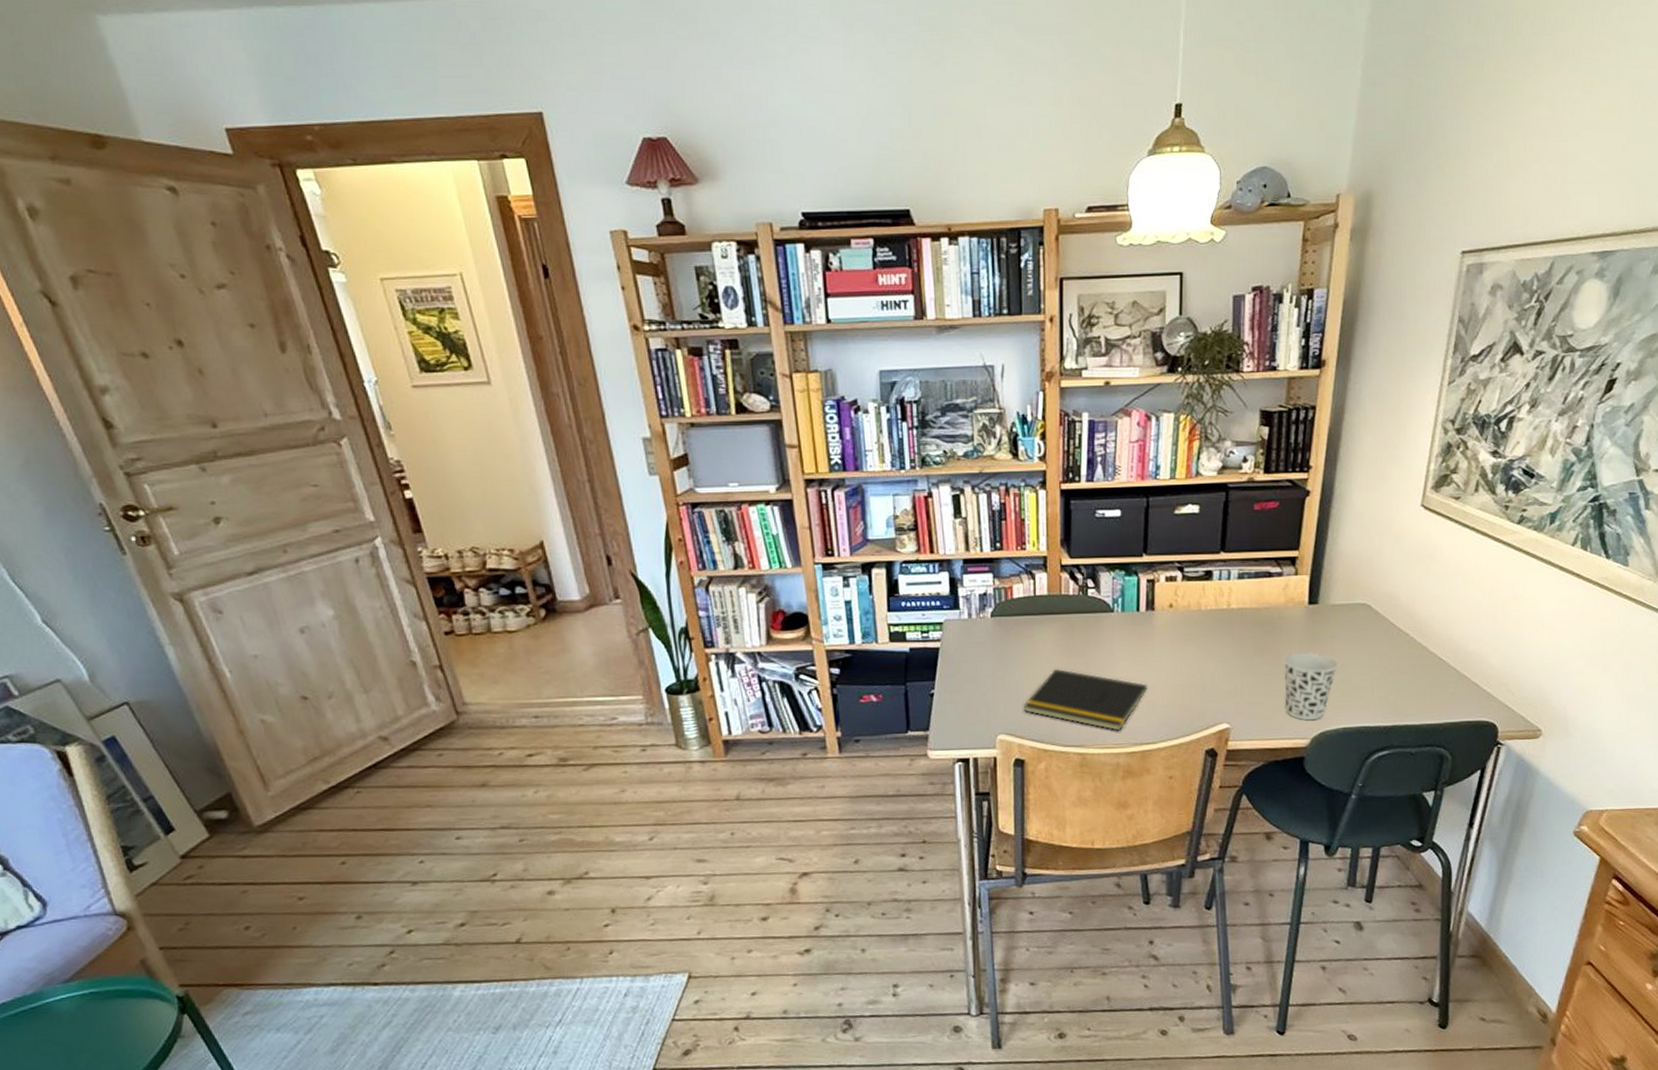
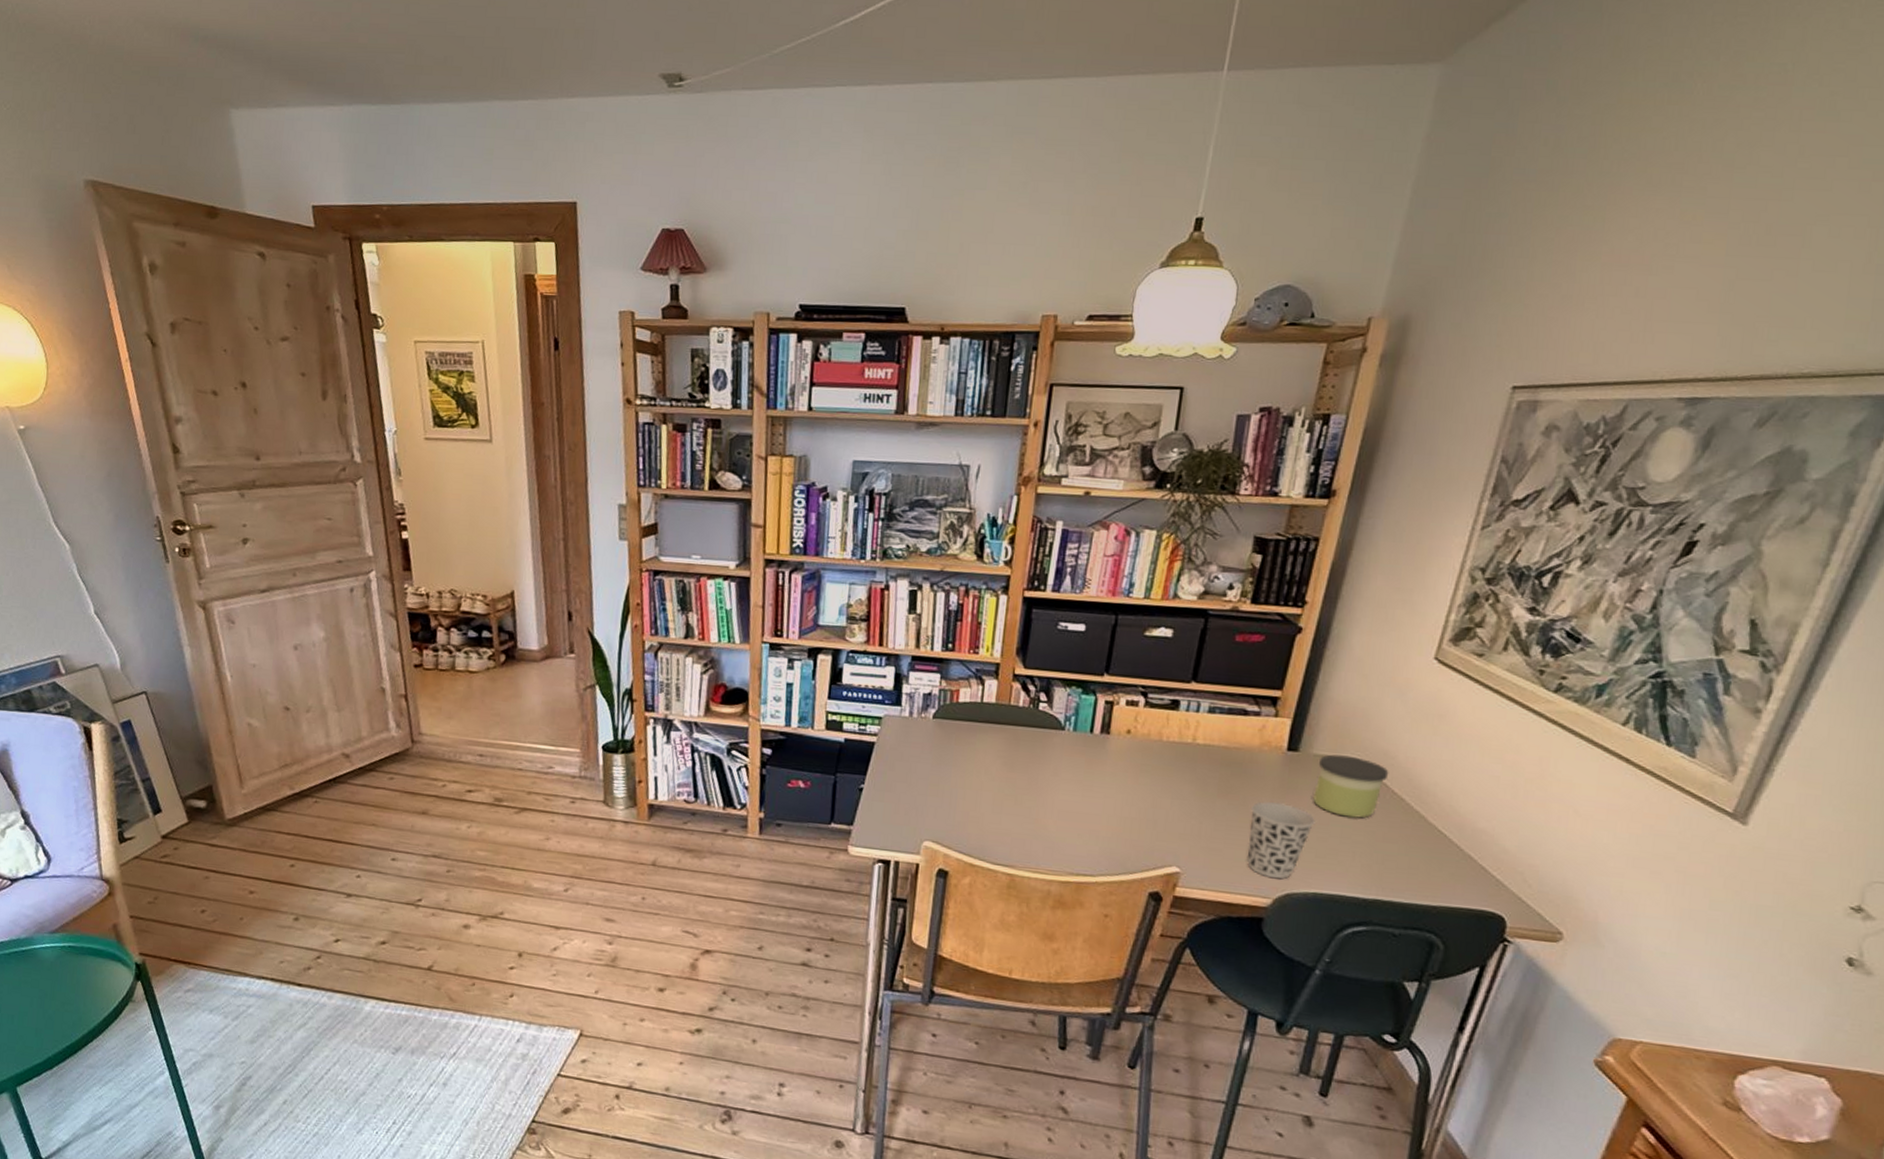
notepad: present [1023,668,1148,731] -> none [954,780,1092,857]
candle: none [1334,602,1394,658] -> present [1313,754,1389,819]

